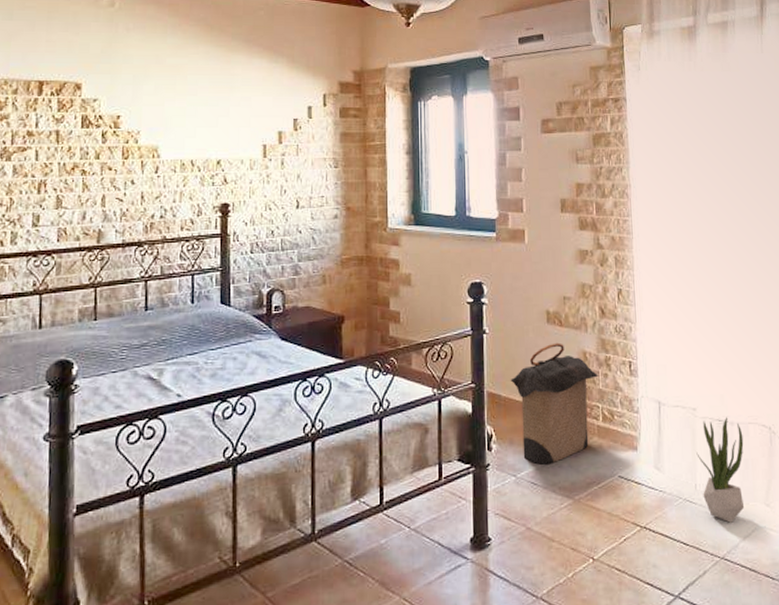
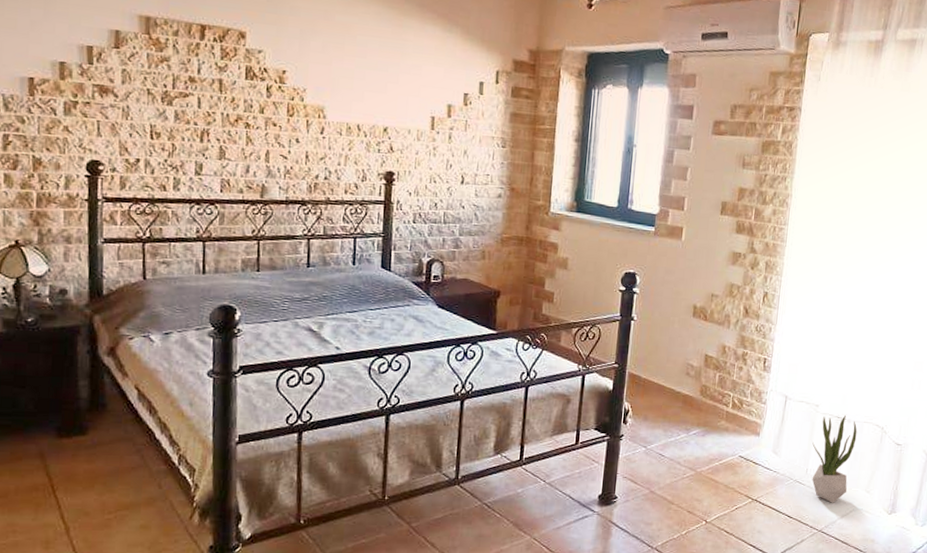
laundry hamper: present [510,342,598,465] -> none [651,335,734,440]

